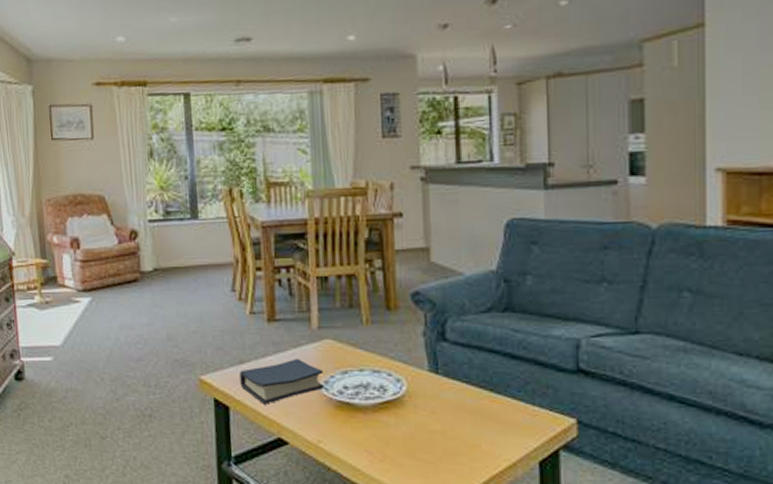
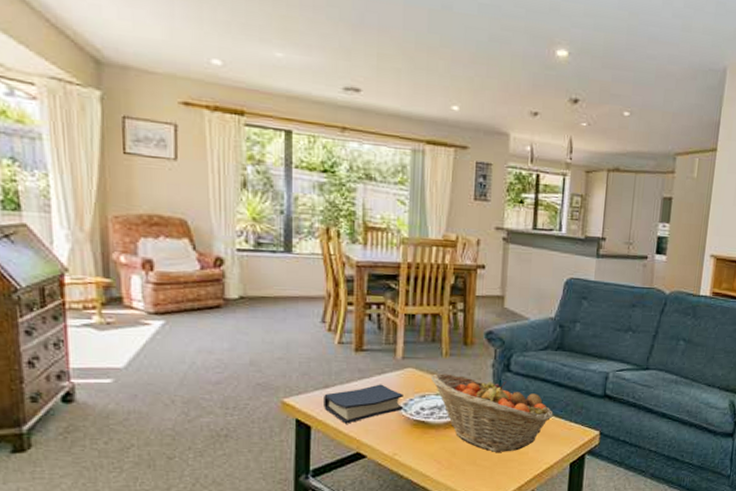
fruit basket: none [351,343,509,444] -> present [430,372,554,452]

